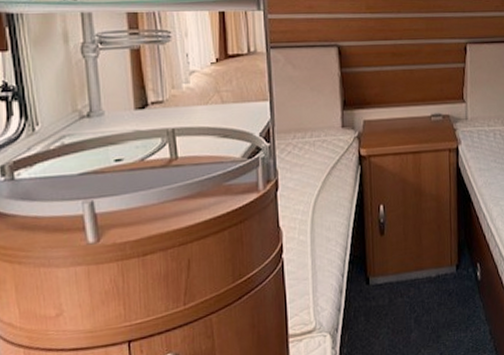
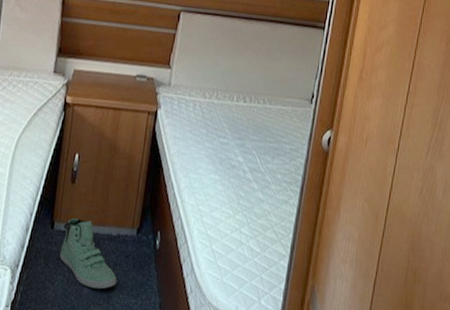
sneaker: none [379,267,444,333] -> present [59,218,117,290]

